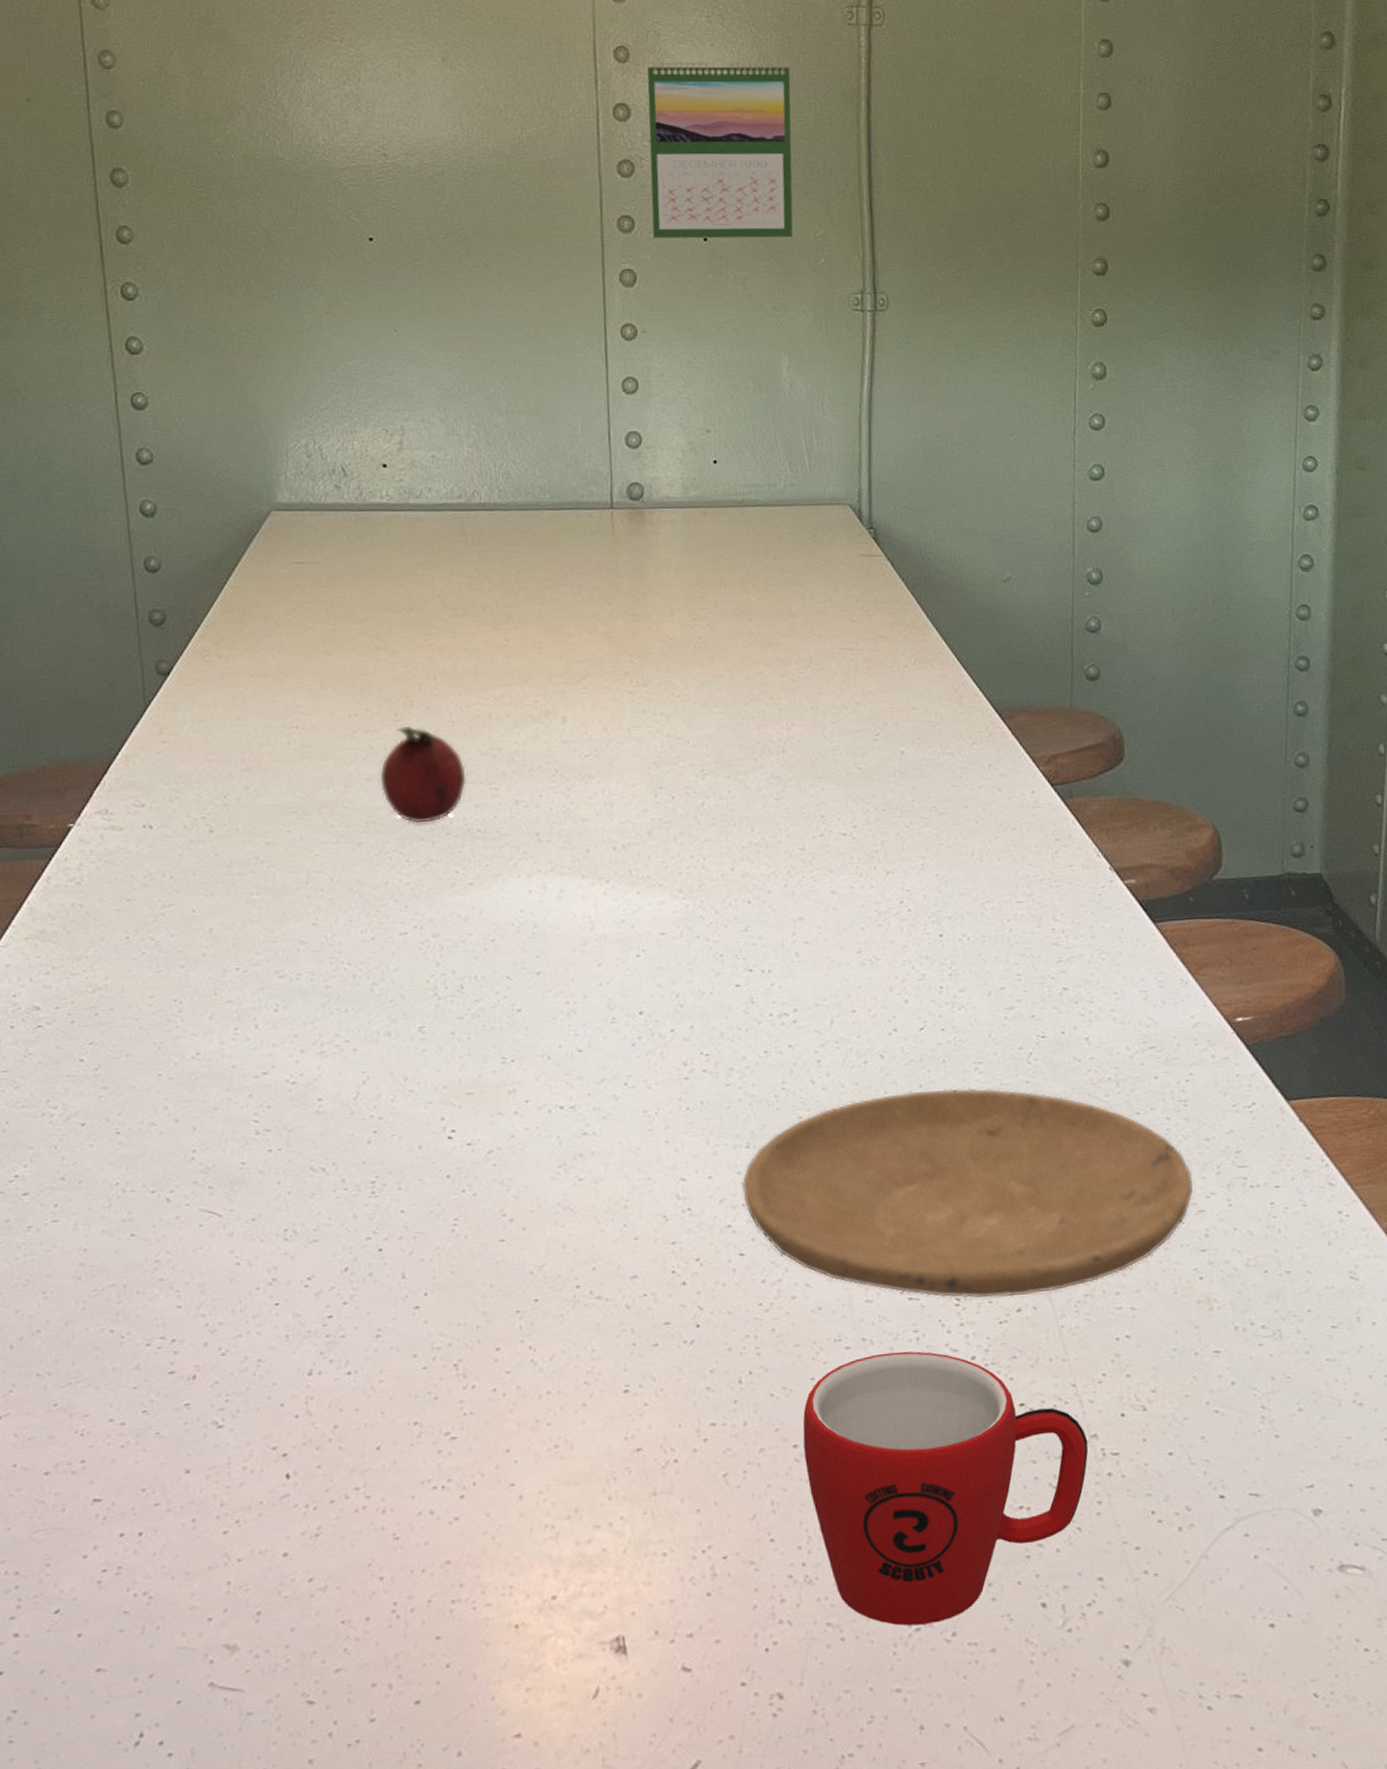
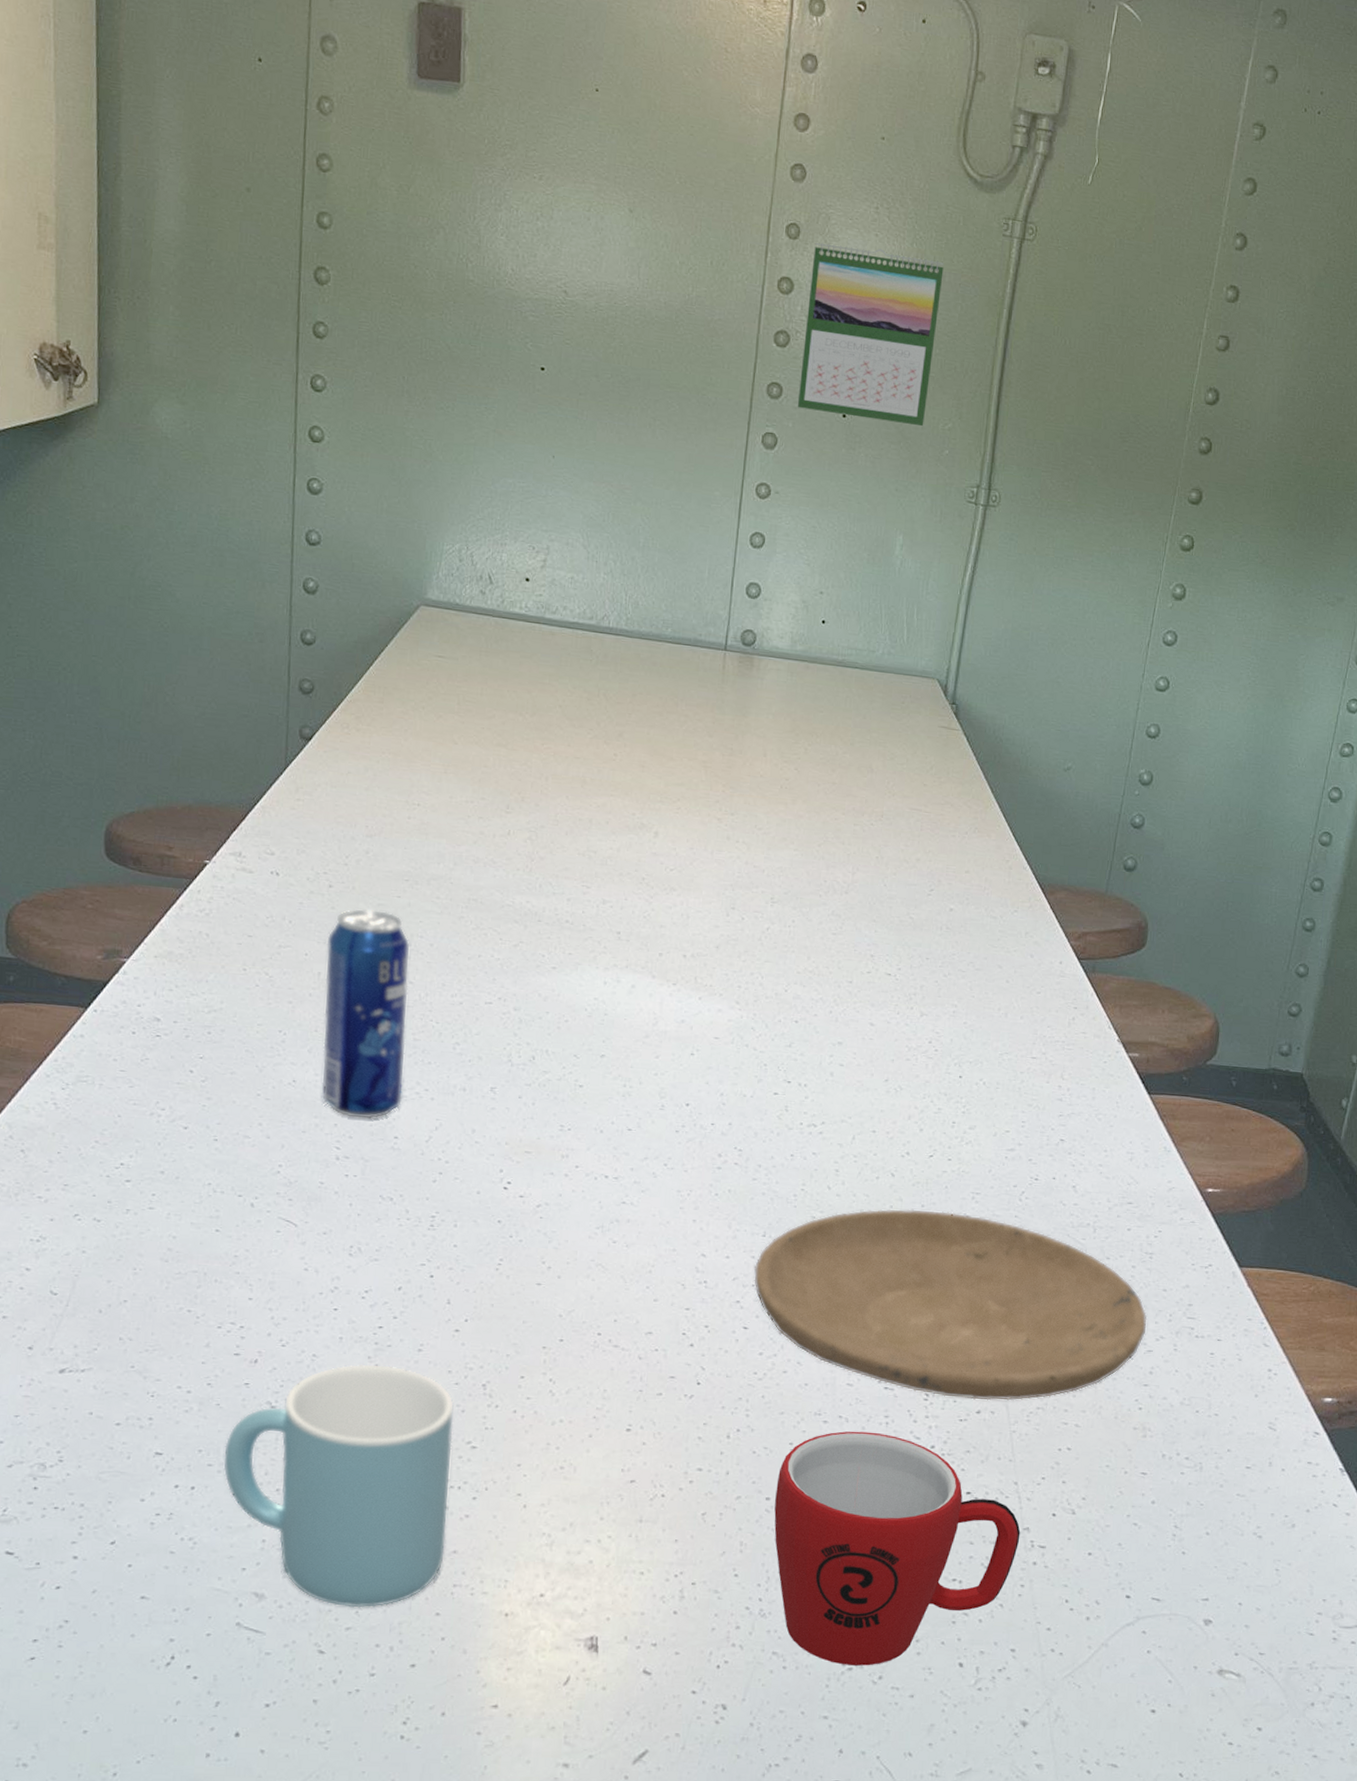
mug: none [171,1358,436,1646] -> present [223,1364,454,1608]
beverage can: none [215,850,321,1085] -> present [322,909,409,1118]
fruit: present [380,725,467,823] -> none [485,818,563,909]

